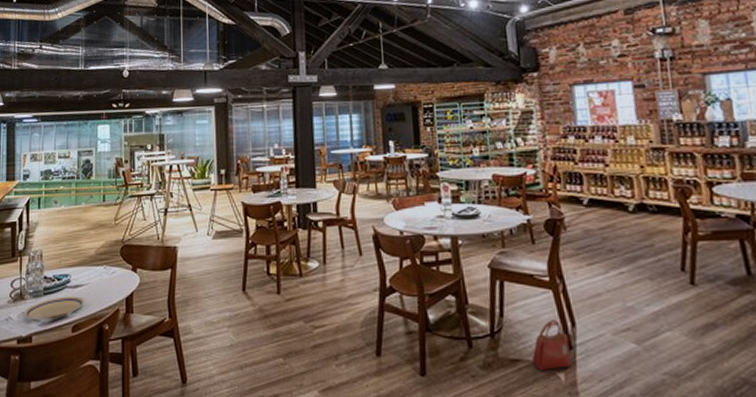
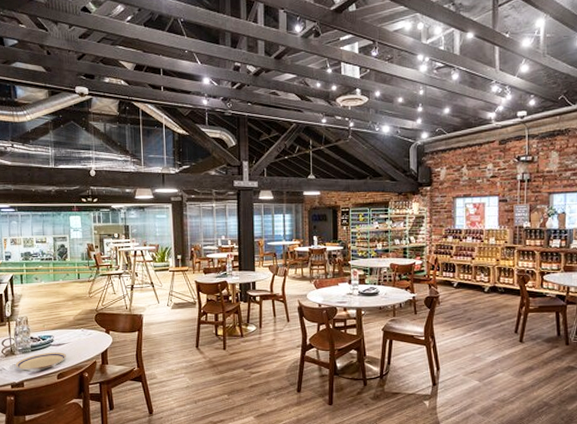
handbag: present [532,320,572,372] -> none [408,366,434,400]

